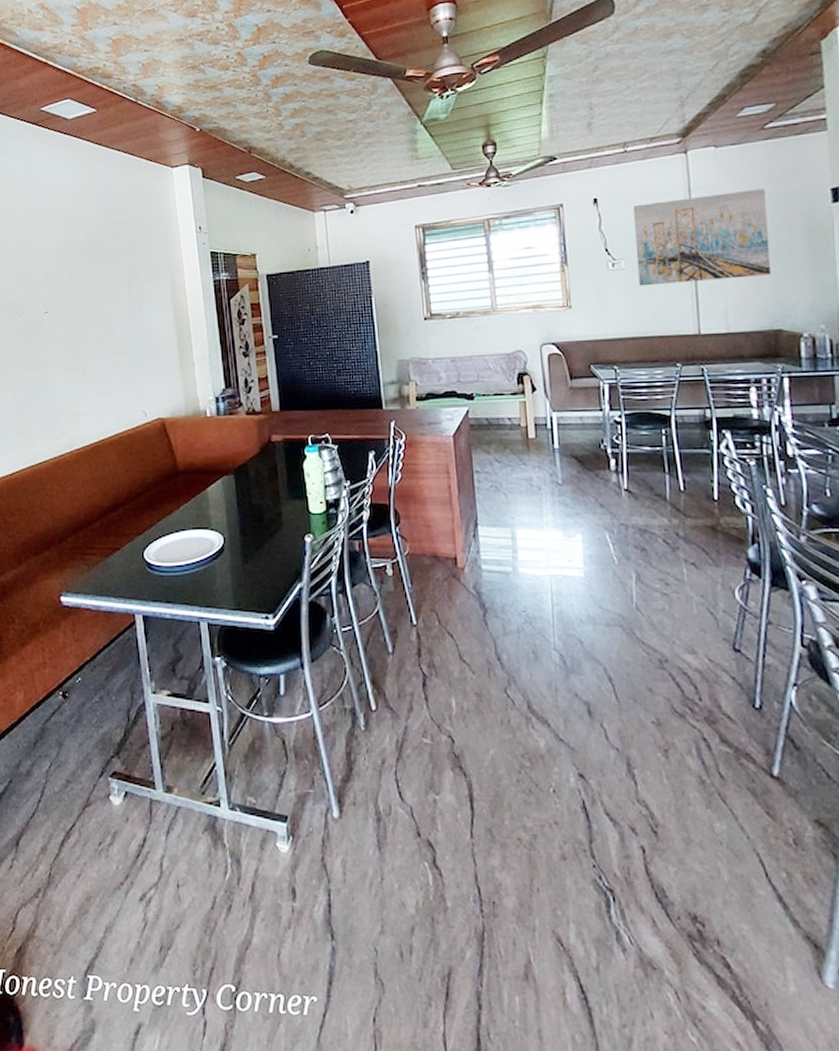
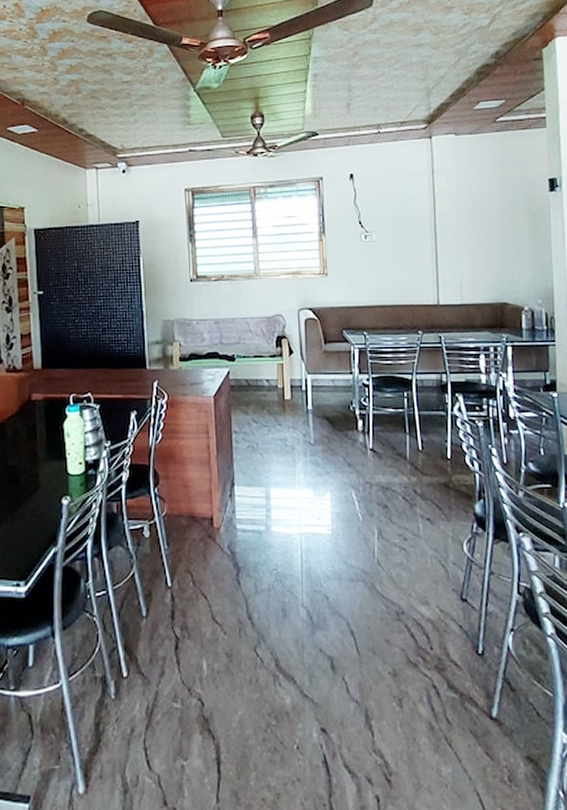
wall art: present [632,189,771,286] -> none [384,175,499,258]

